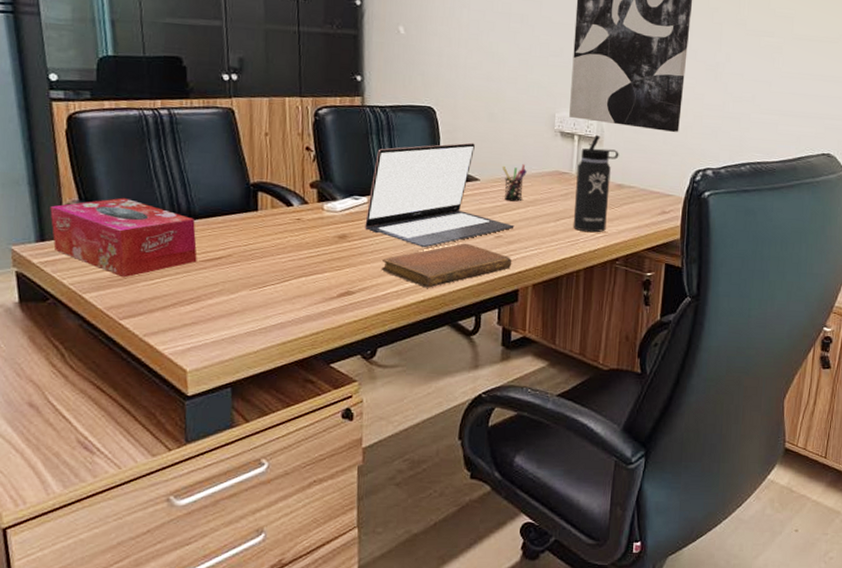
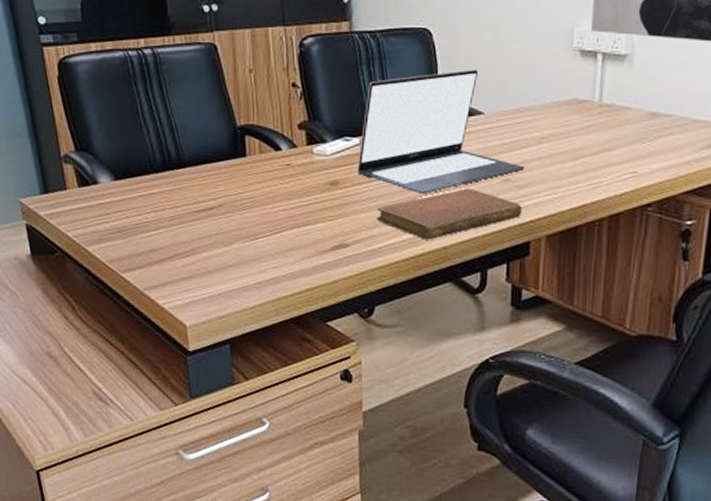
tissue box: present [50,197,197,278] -> none [50,146,190,230]
pen holder: present [502,164,527,202] -> none [509,92,539,138]
thermos bottle: present [573,134,619,233] -> none [594,51,654,173]

